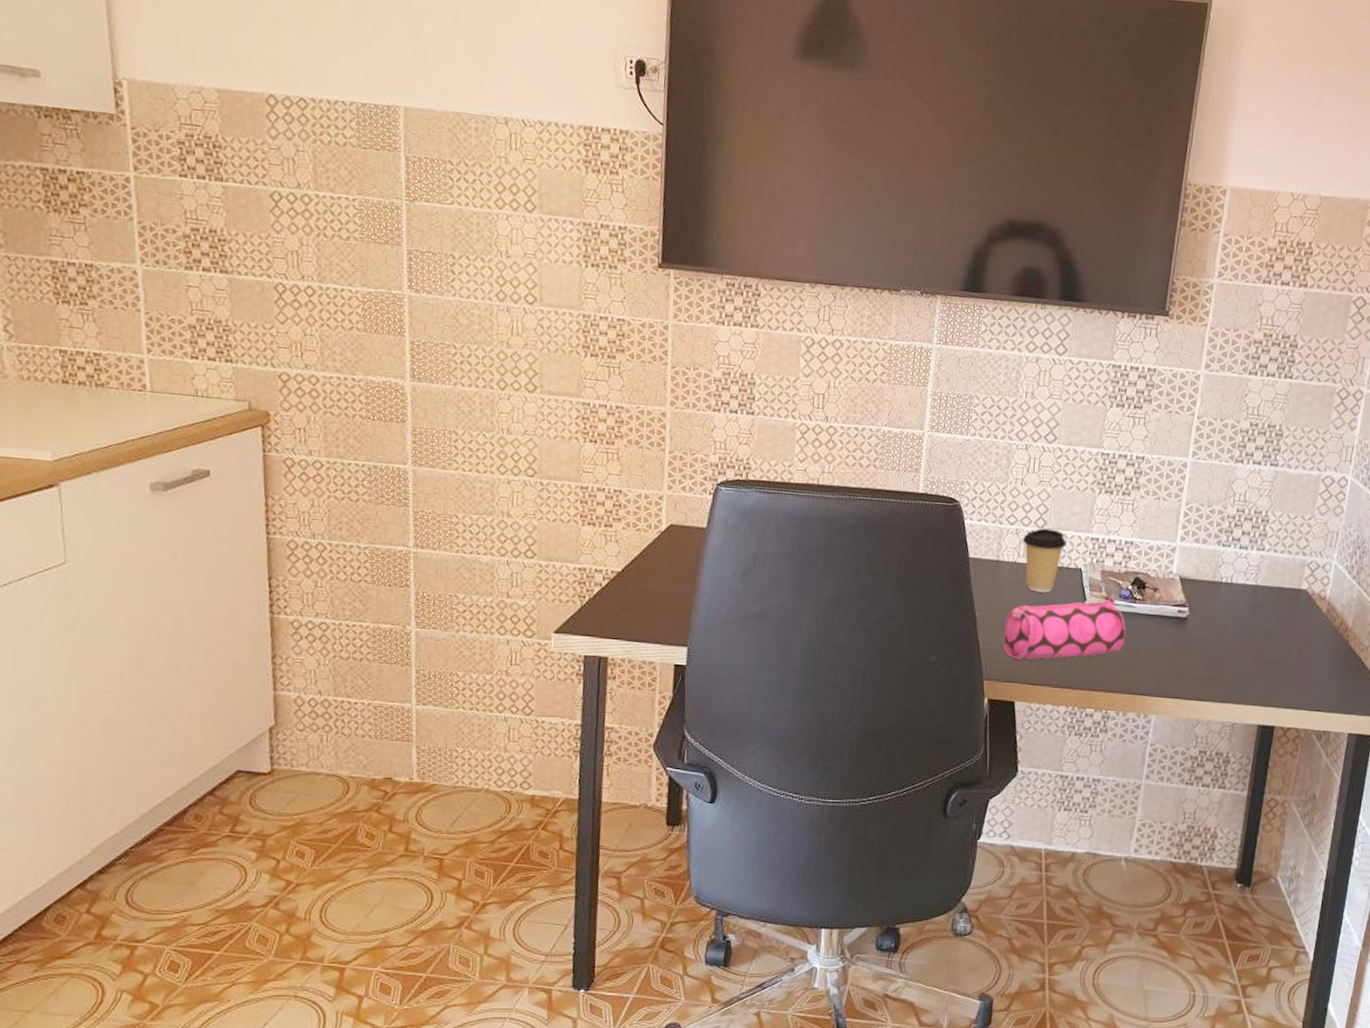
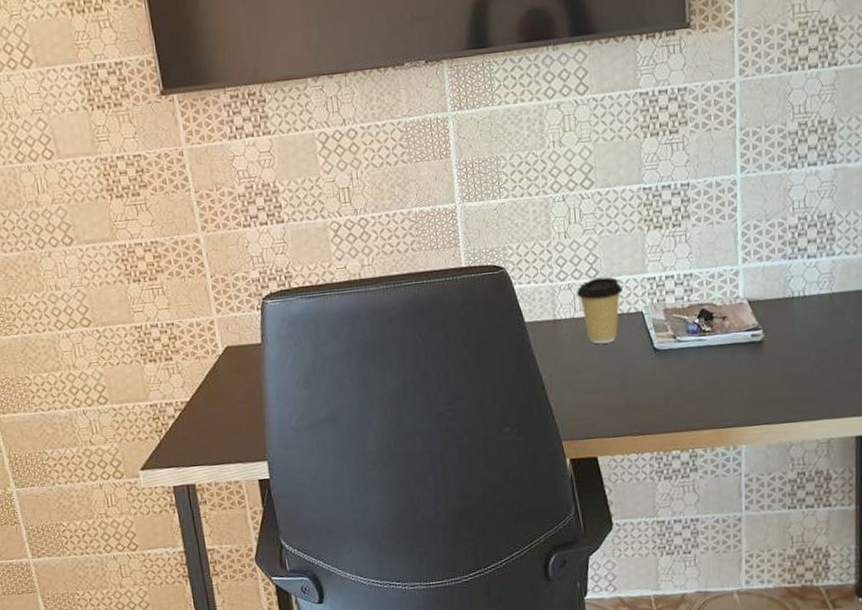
pencil case: present [1003,595,1126,660] -> none [574,333,701,415]

